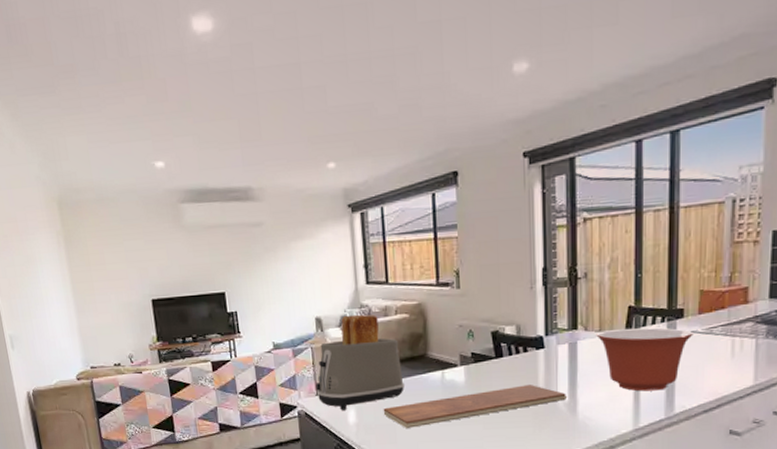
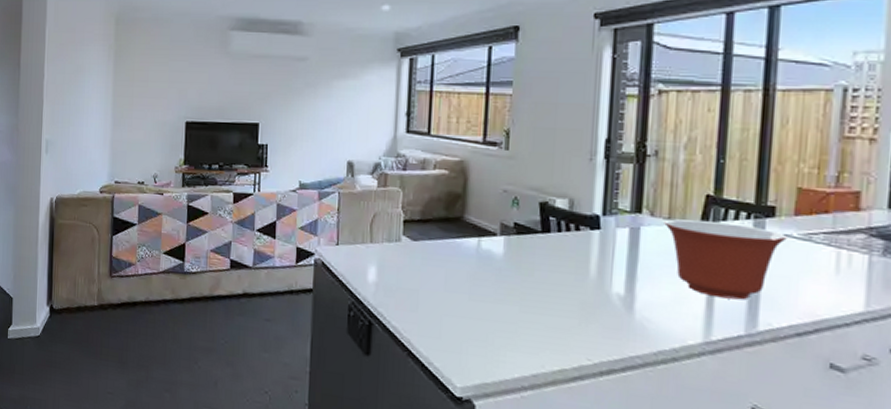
toaster: present [315,314,404,410] -> none [337,163,434,266]
chopping board: present [383,385,568,428] -> none [407,268,624,298]

